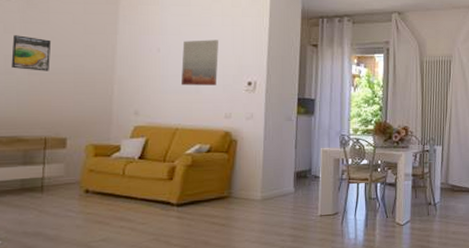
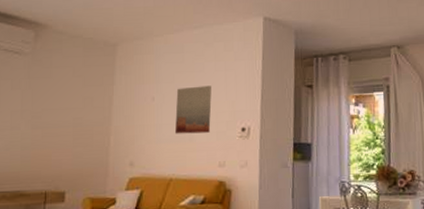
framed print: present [11,35,52,71] -> none [17,91,53,125]

